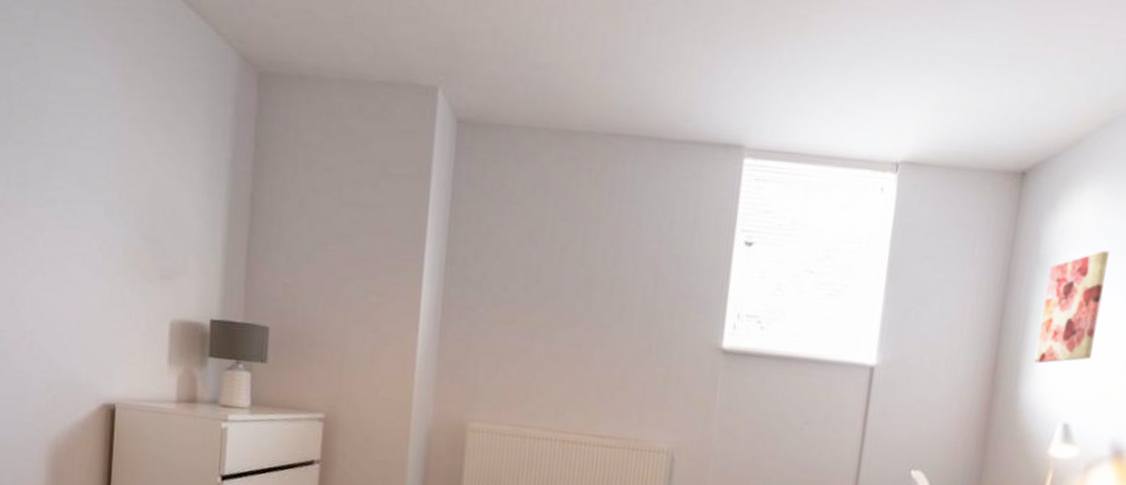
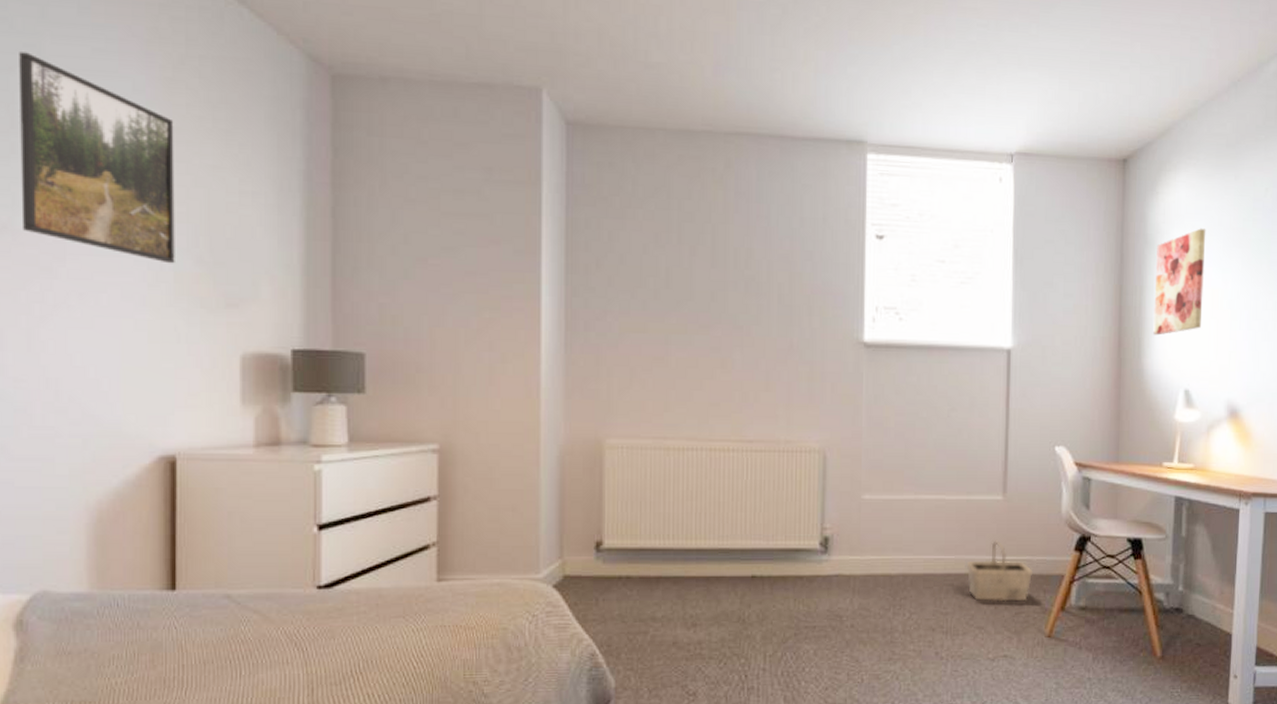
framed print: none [12,50,131,239] -> present [19,52,175,264]

